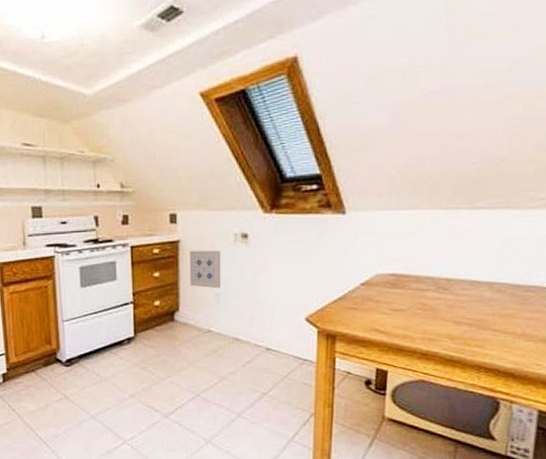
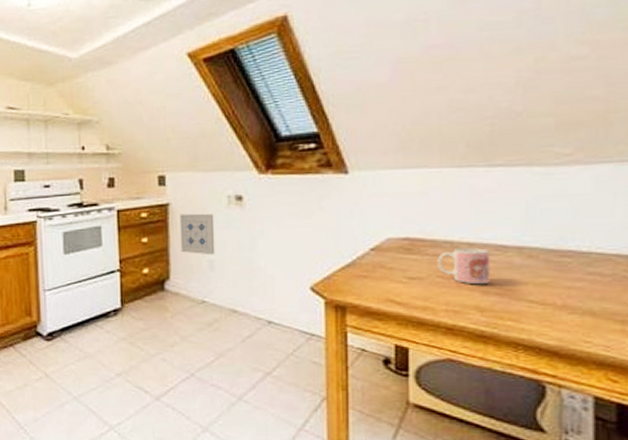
mug: none [418,283,465,316] -> present [437,248,490,285]

